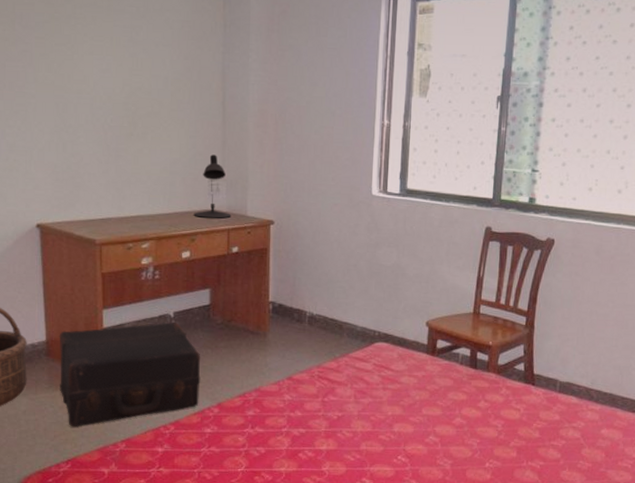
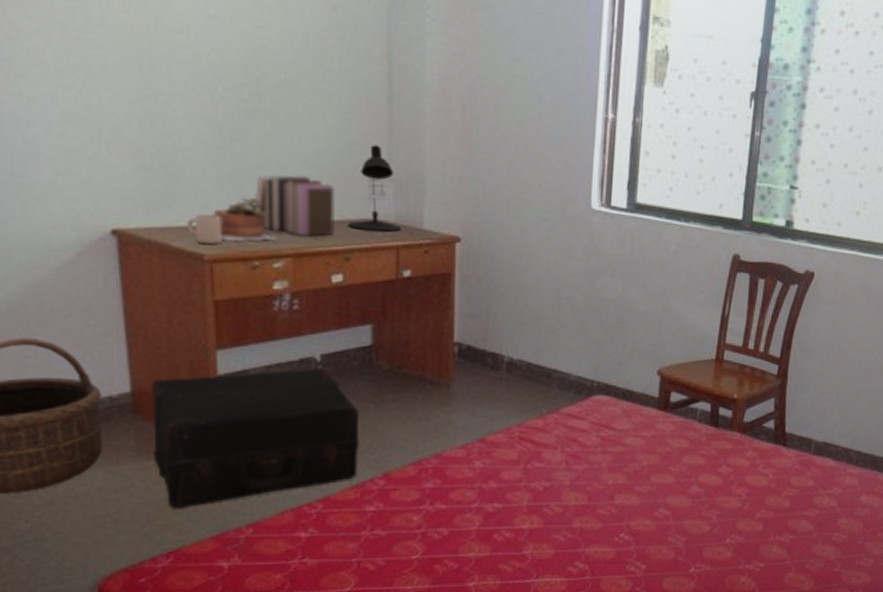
mug: none [85,210,108,233] -> present [187,213,222,245]
succulent plant: none [102,197,145,231] -> present [212,197,277,243]
books: none [131,180,185,225] -> present [255,175,335,238]

